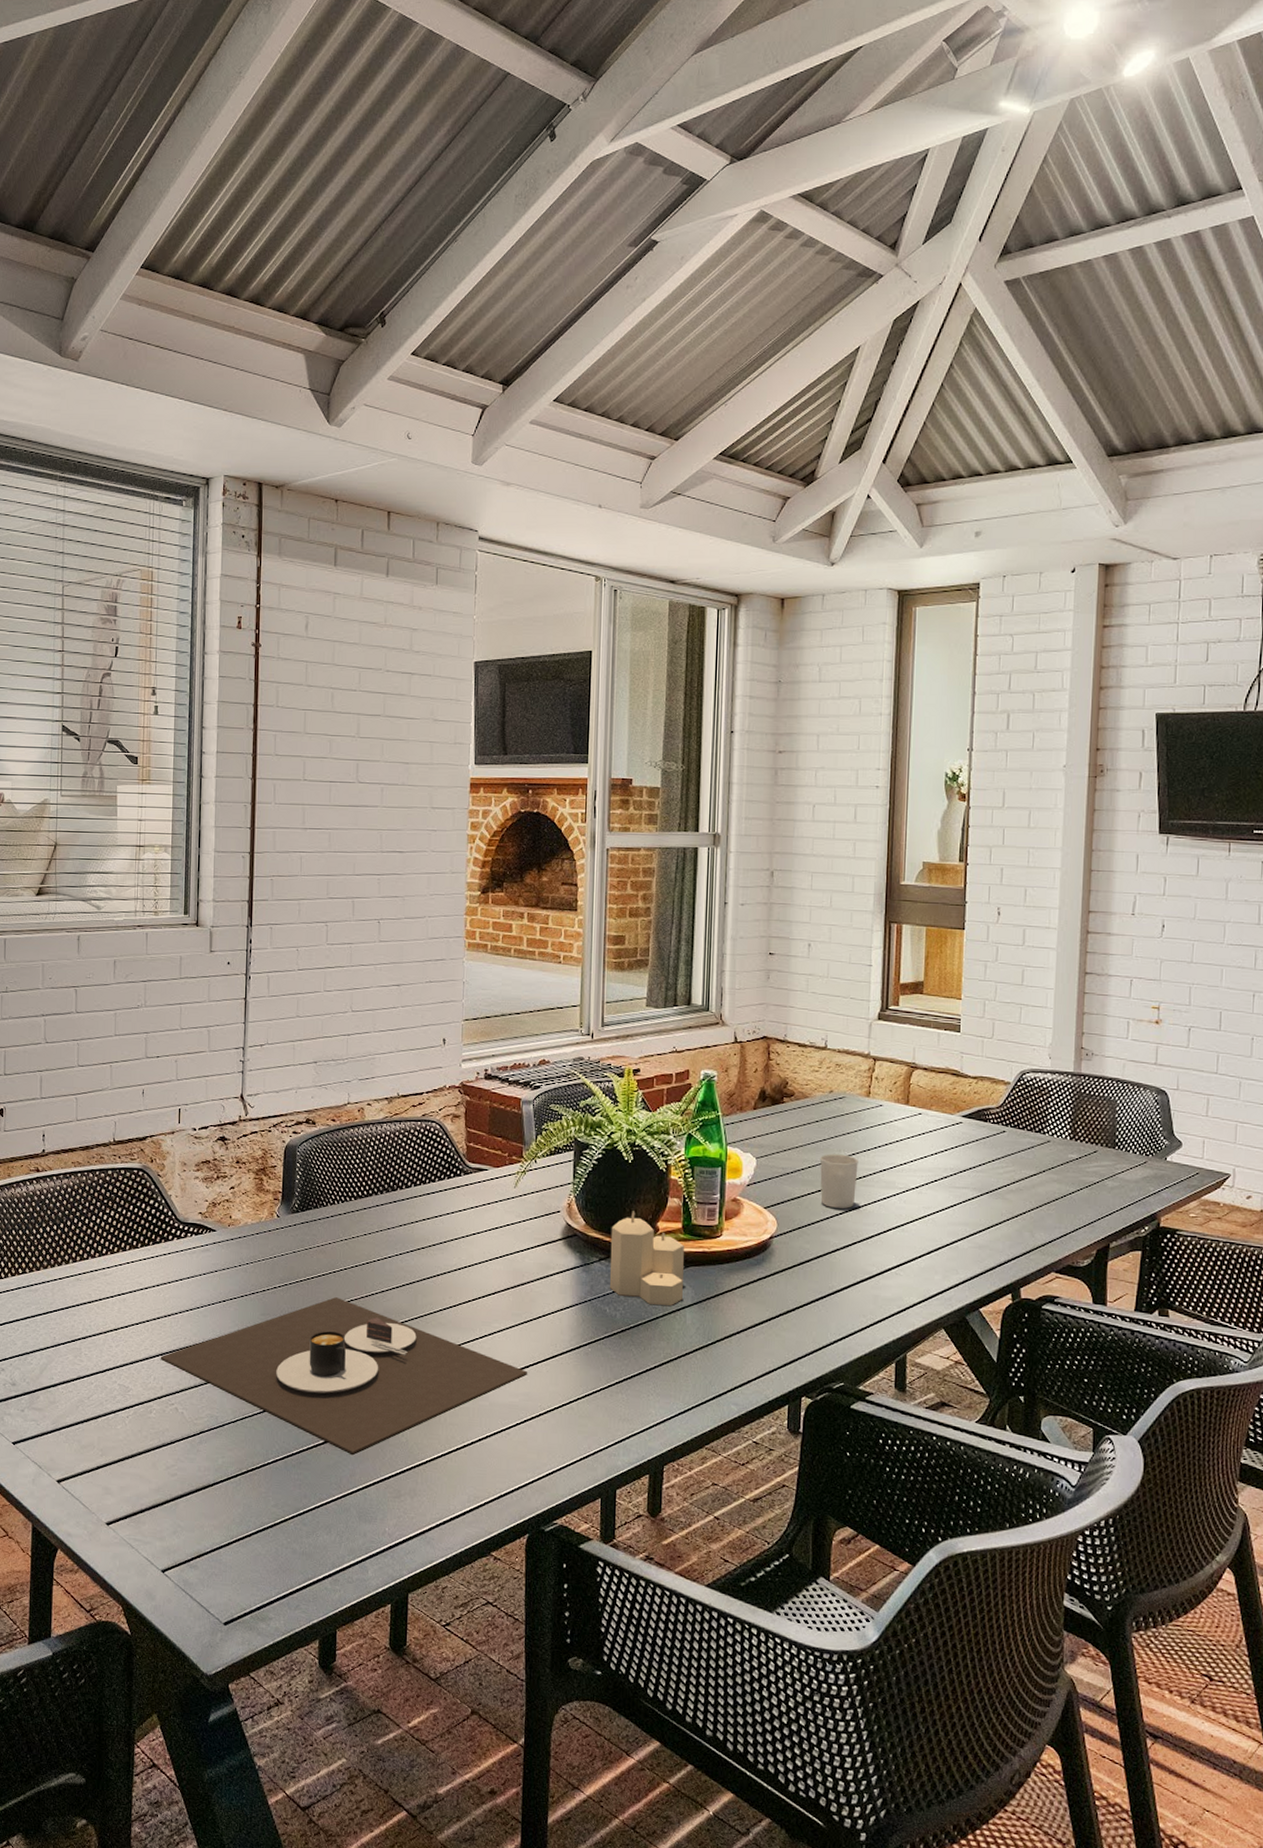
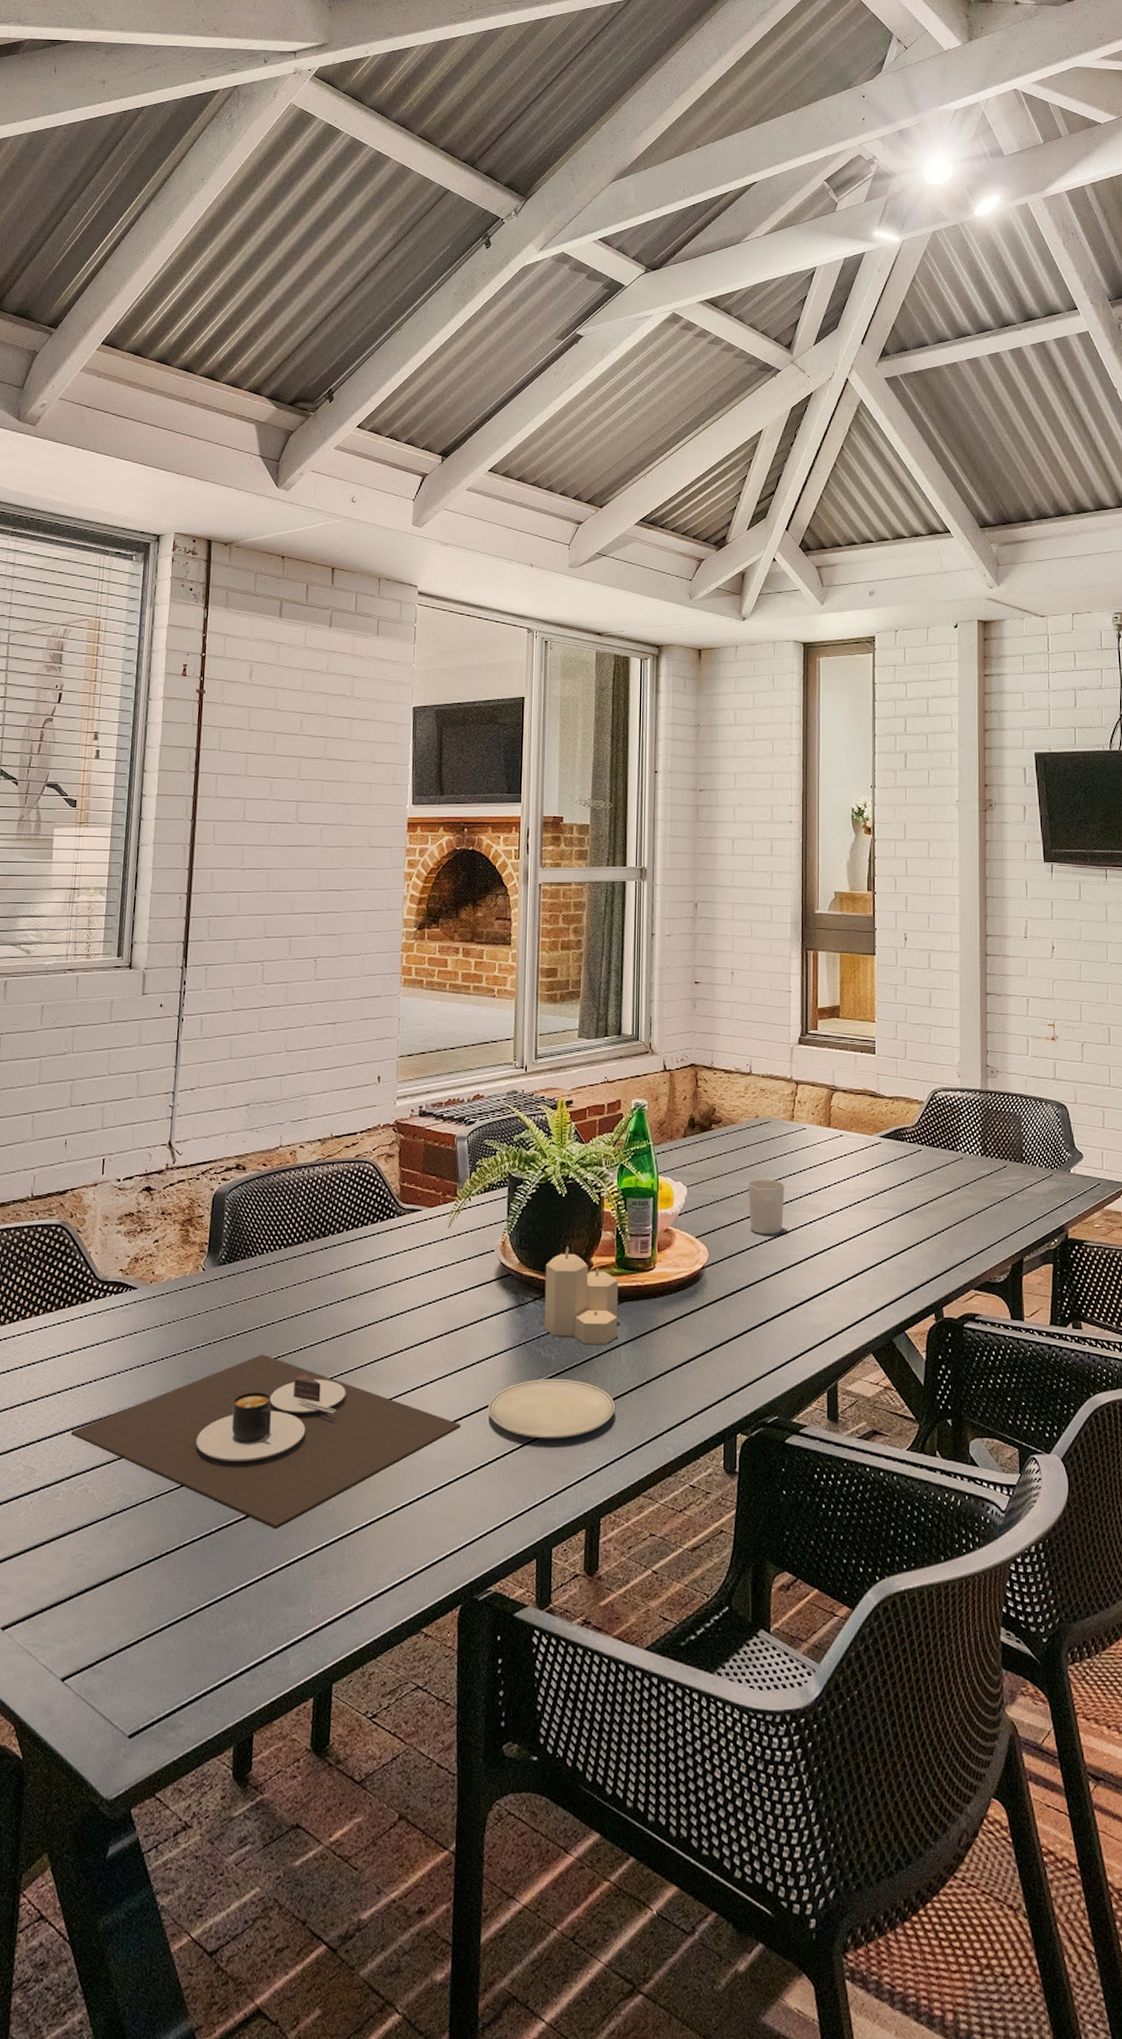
plate: none [554,1334,680,1391] -> present [488,1378,616,1439]

